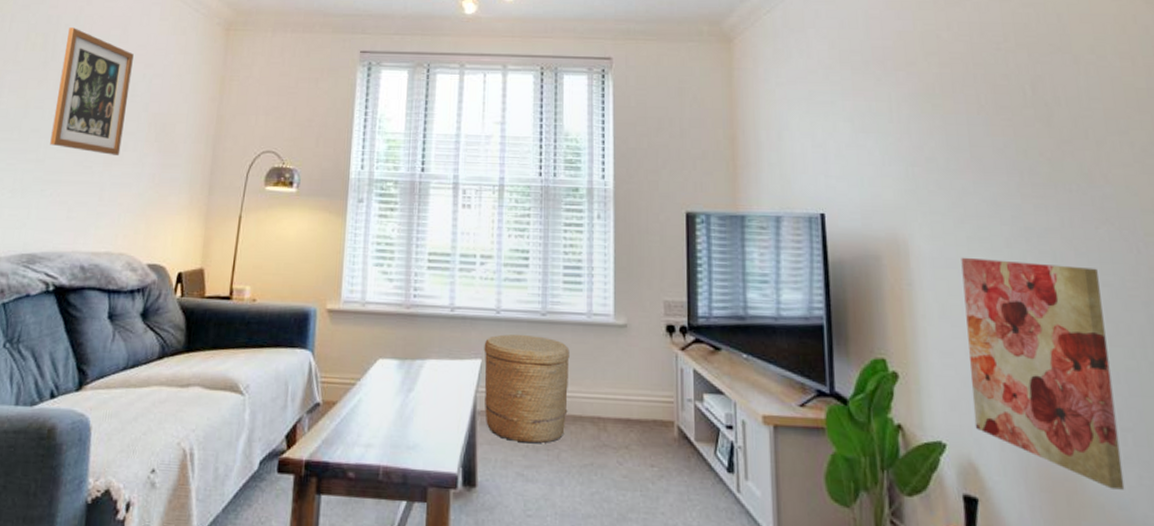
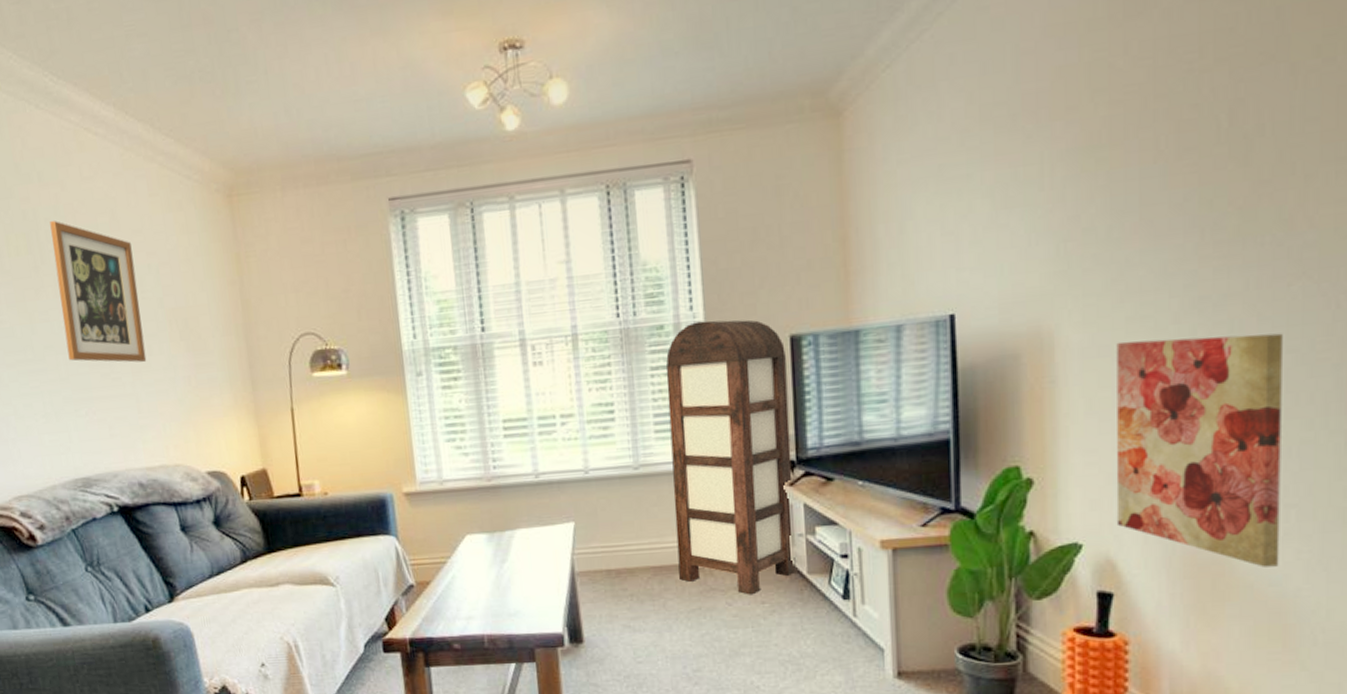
basket: present [484,334,570,444] -> none [575,491,671,597]
bookshelf: none [575,189,685,457] -> present [665,320,796,595]

